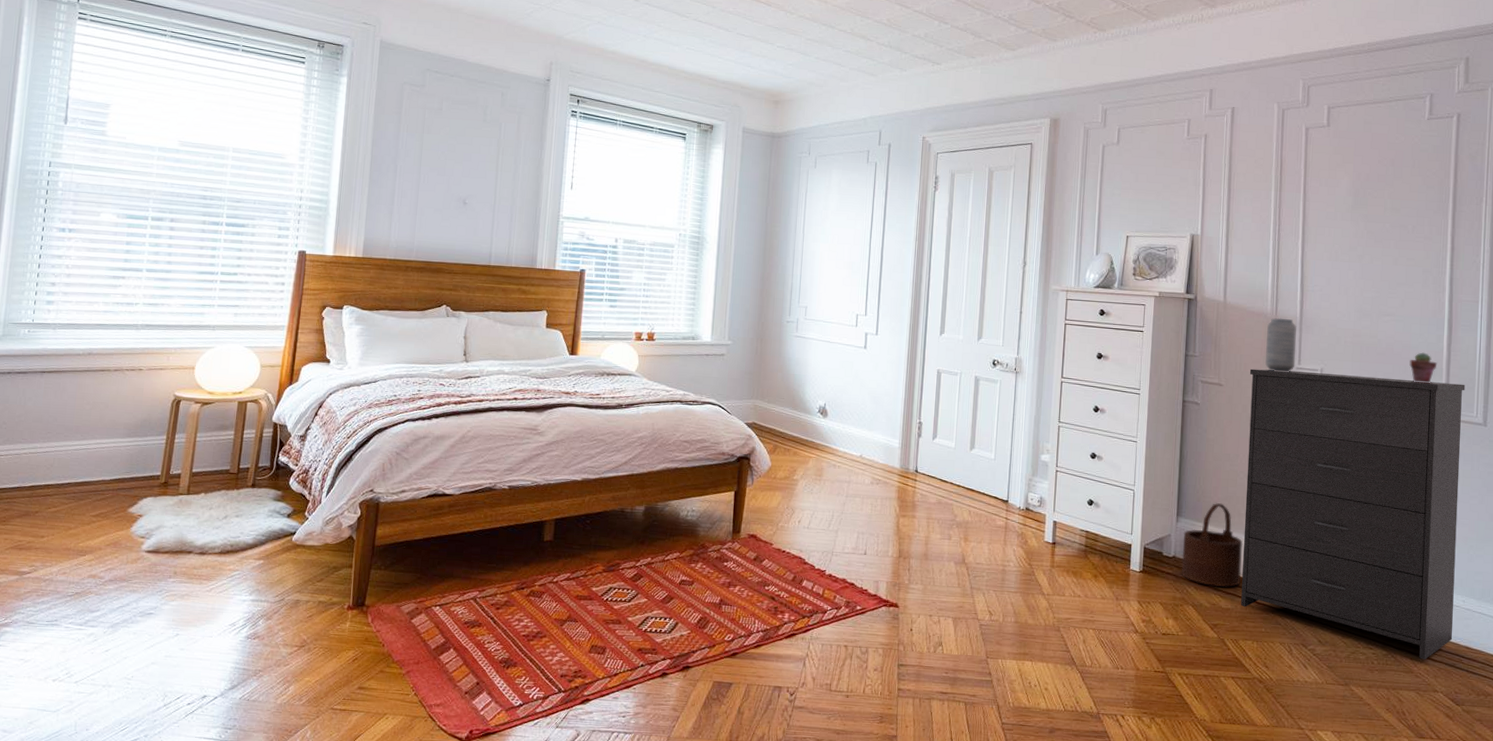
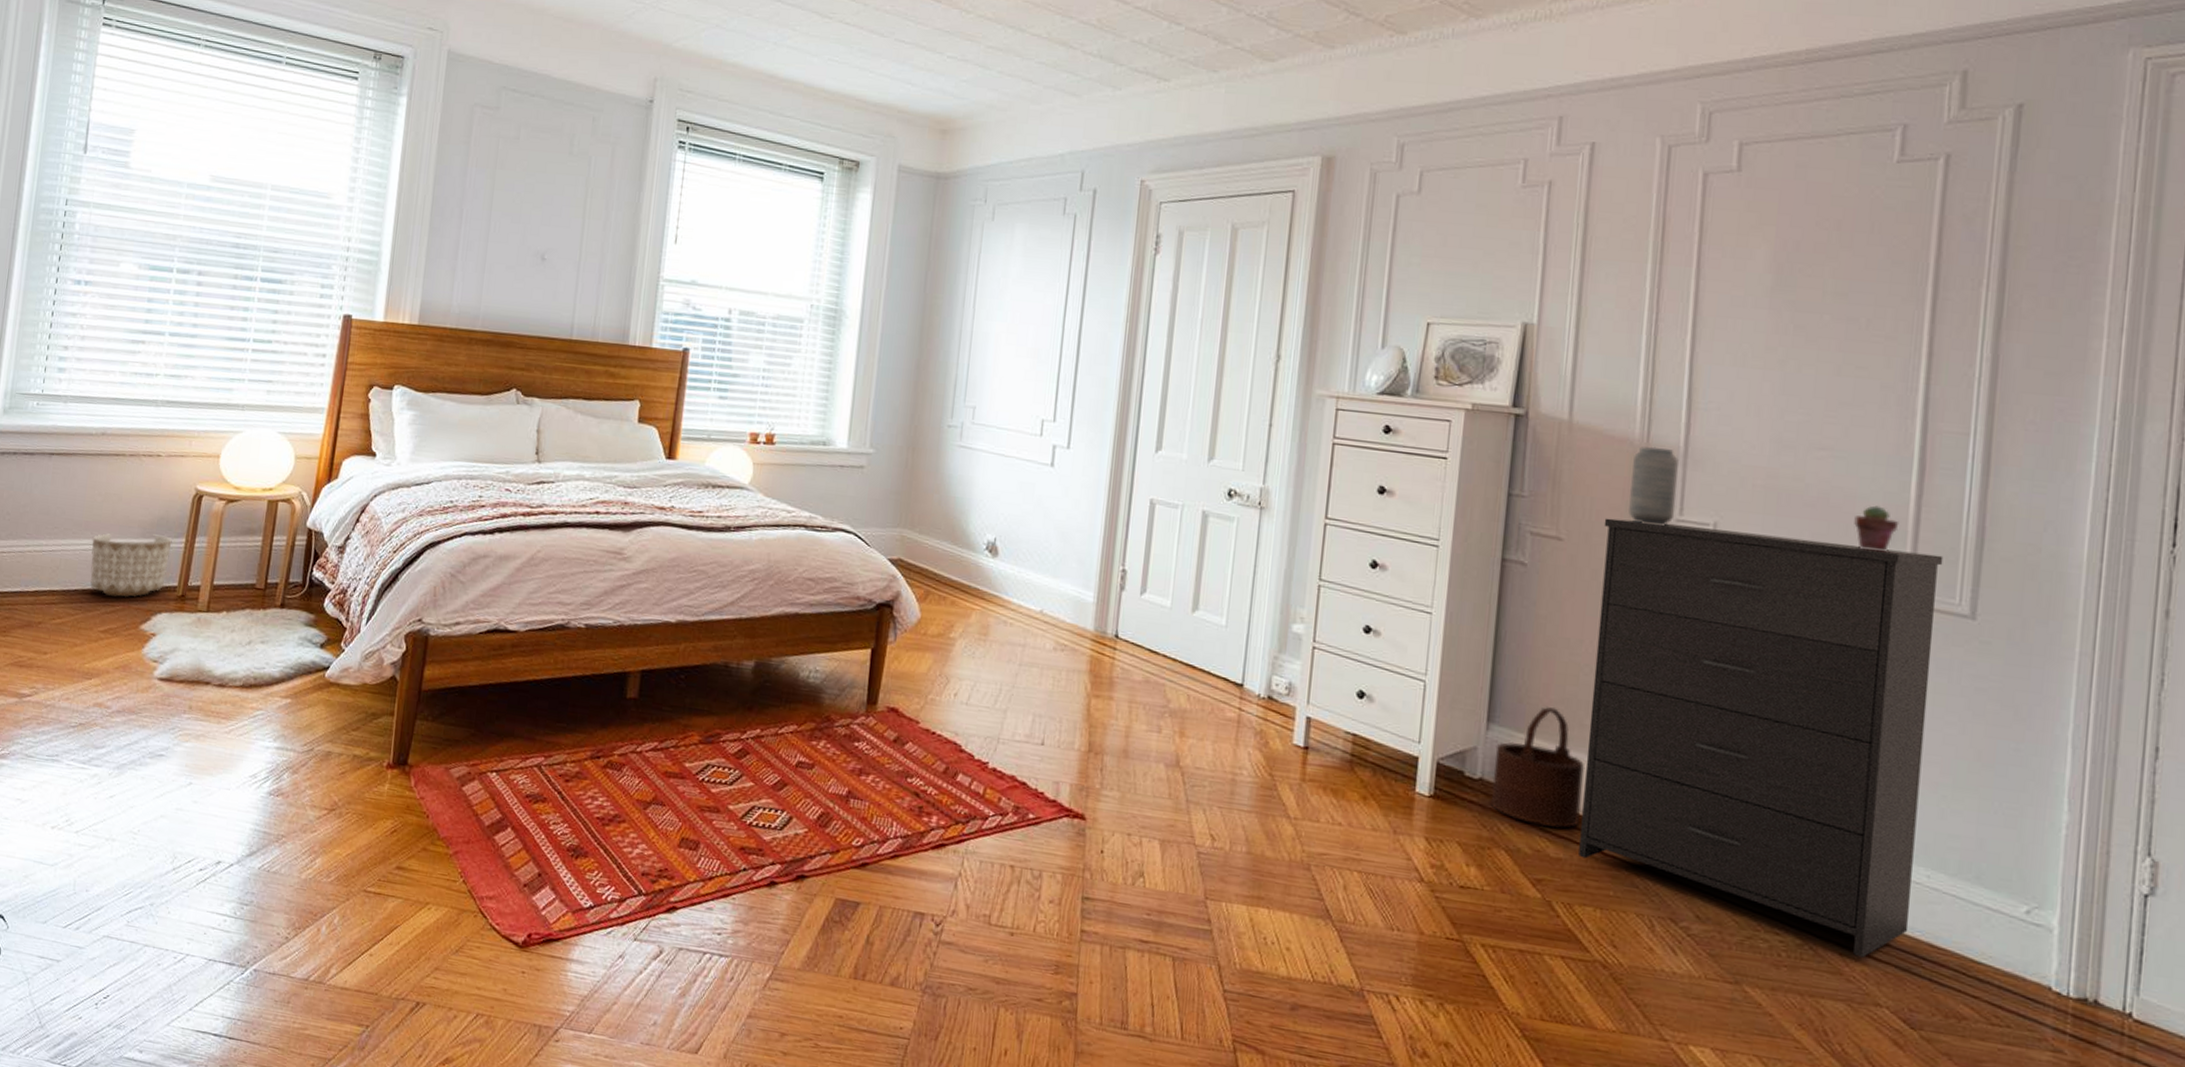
planter: none [81,434,155,487] -> present [90,533,172,598]

